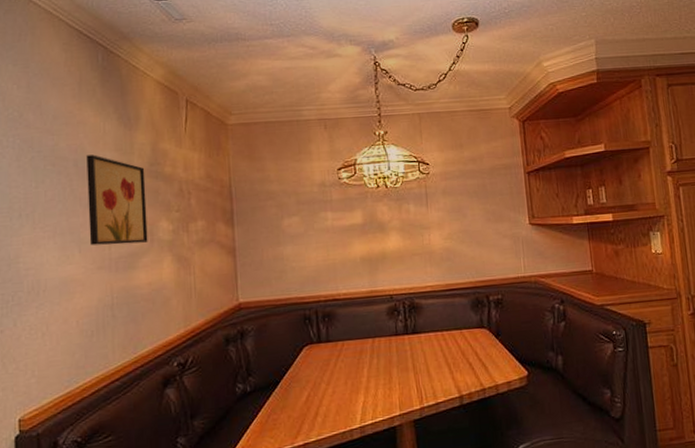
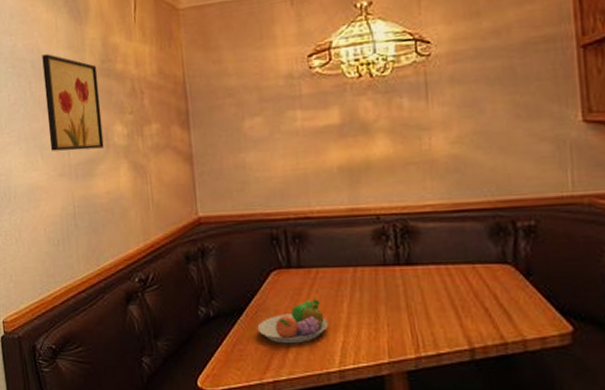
fruit bowl: none [290,367,352,409] -> present [257,299,328,344]

